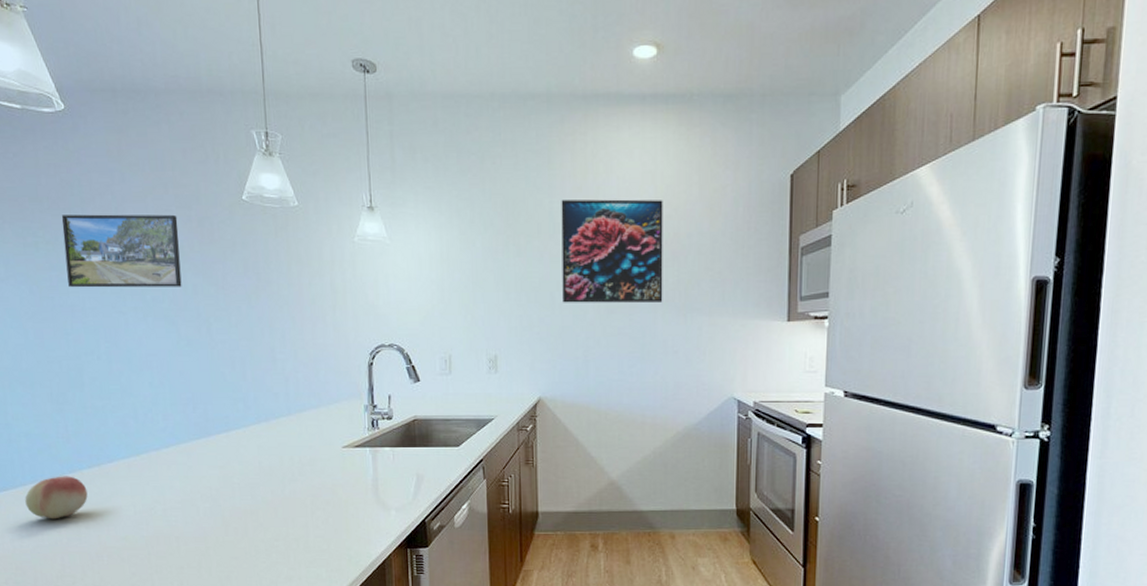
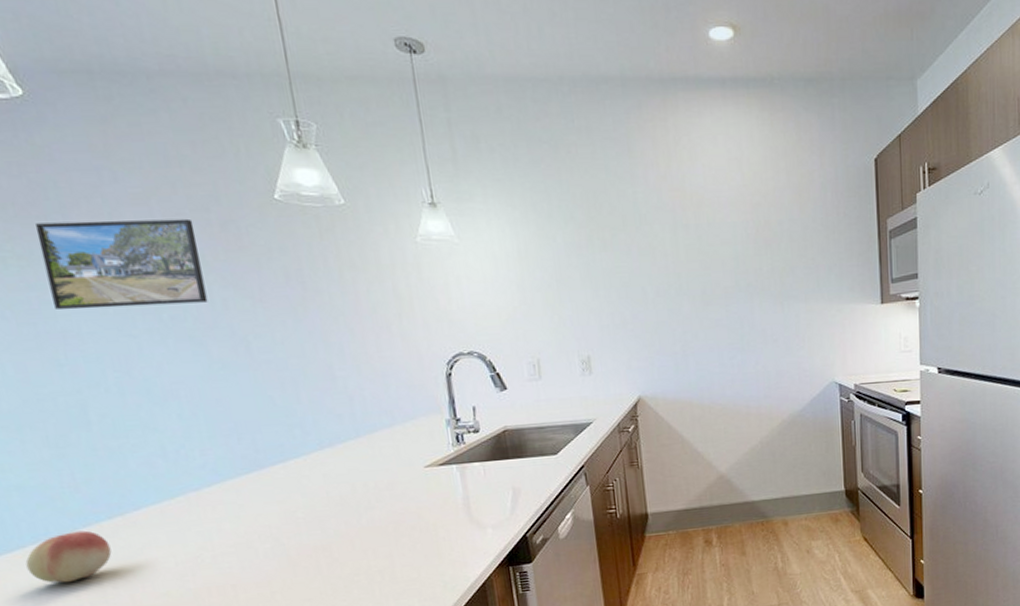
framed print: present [561,199,663,303] -> none [645,187,759,298]

